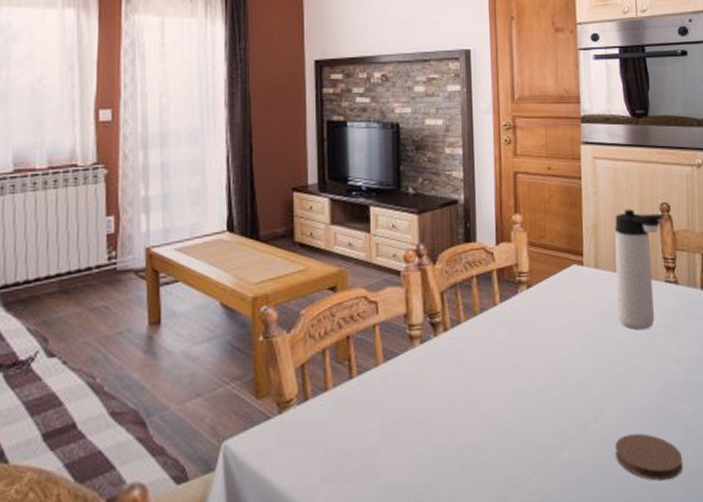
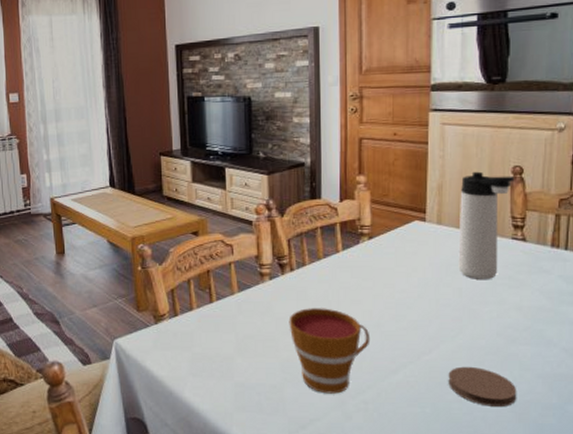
cup: none [442,375,533,487] -> present [289,308,371,394]

